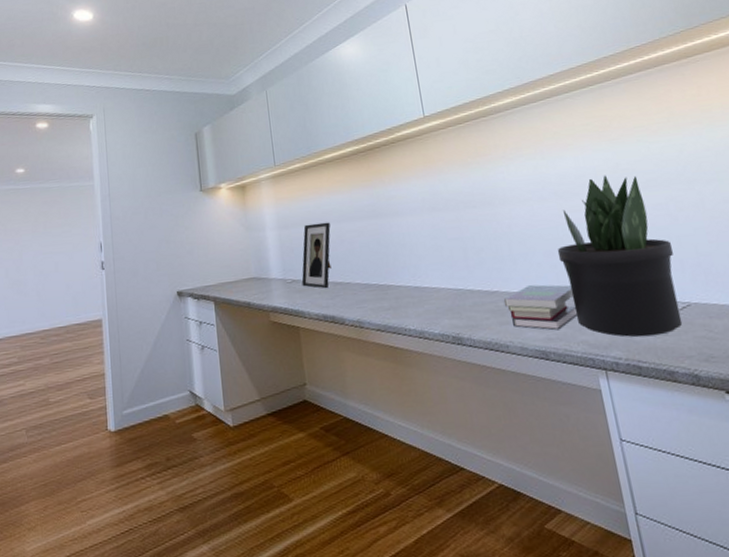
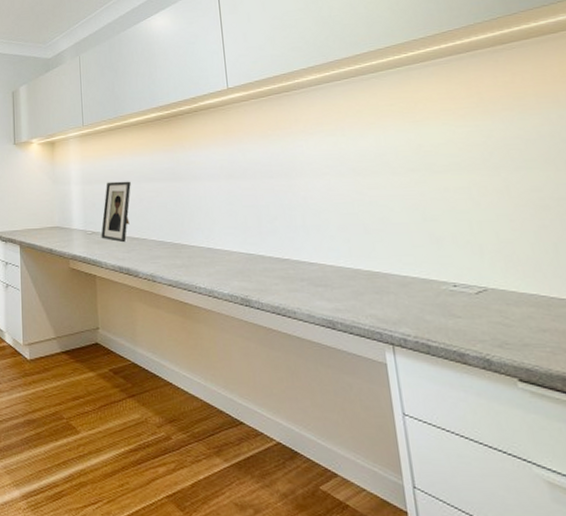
books: present [504,284,577,331] -> none [295,256,368,302]
planter: present [557,175,683,338] -> none [351,155,478,317]

